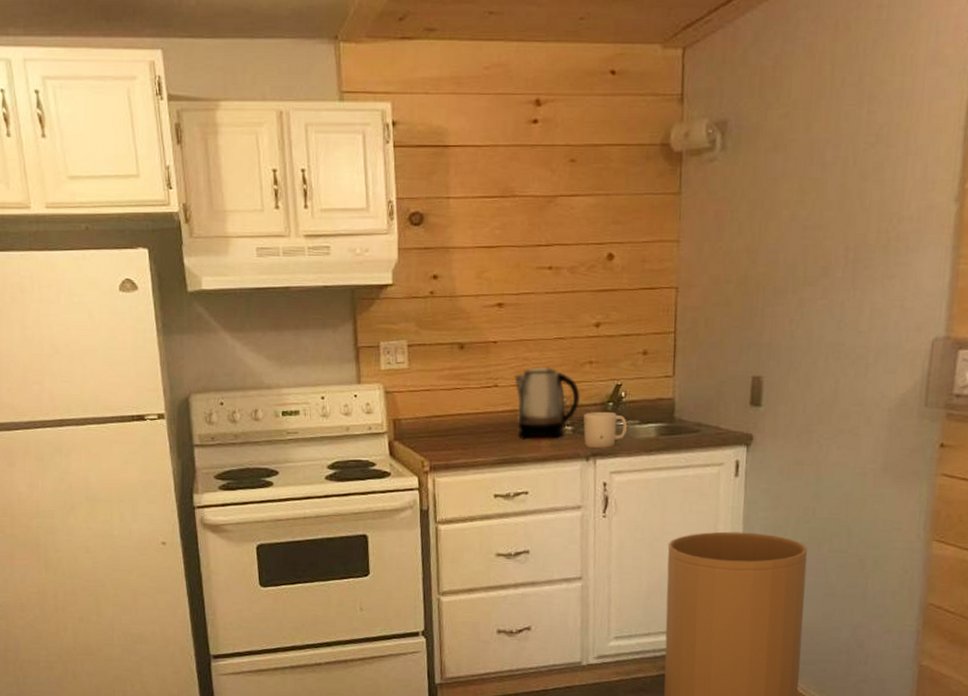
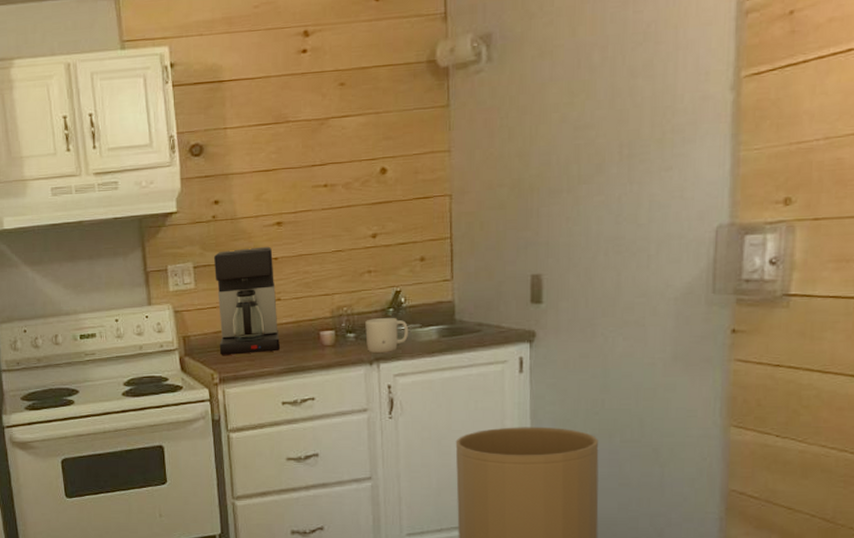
coffee maker: none [429,328,495,442] -> present [213,246,280,355]
kettle: present [514,366,581,439] -> none [296,278,362,347]

